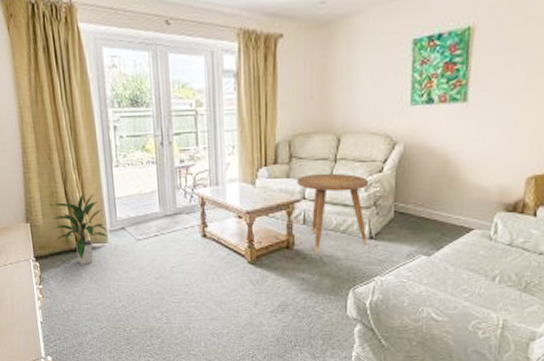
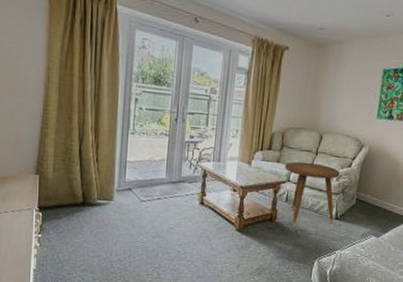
indoor plant: present [50,192,108,265] -> none [61,152,114,219]

